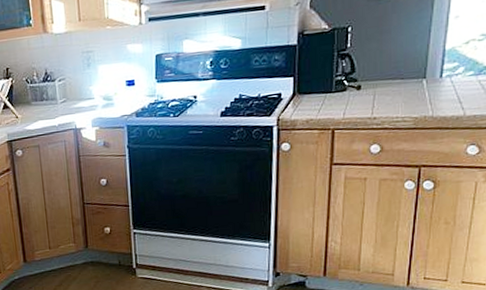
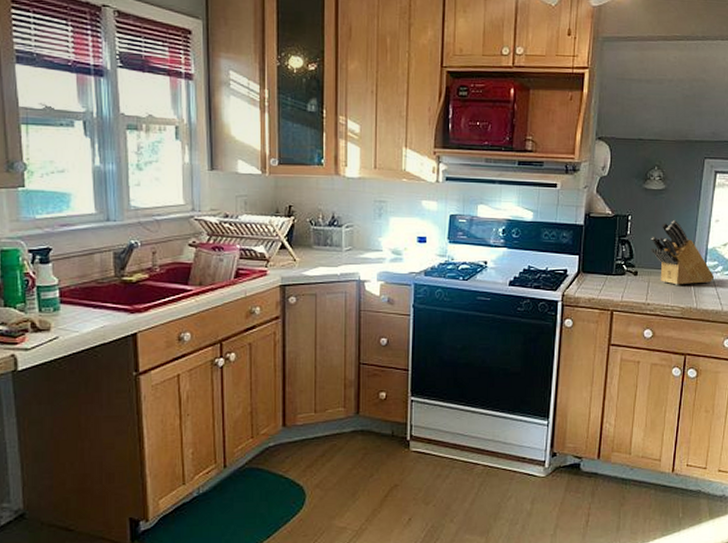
knife block: none [375,24,455,95] -> present [650,221,715,285]

